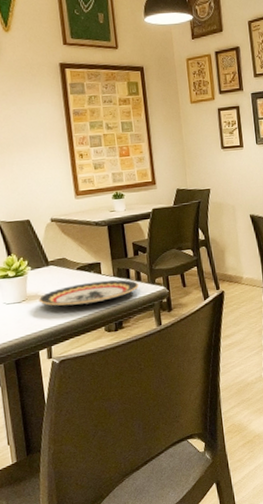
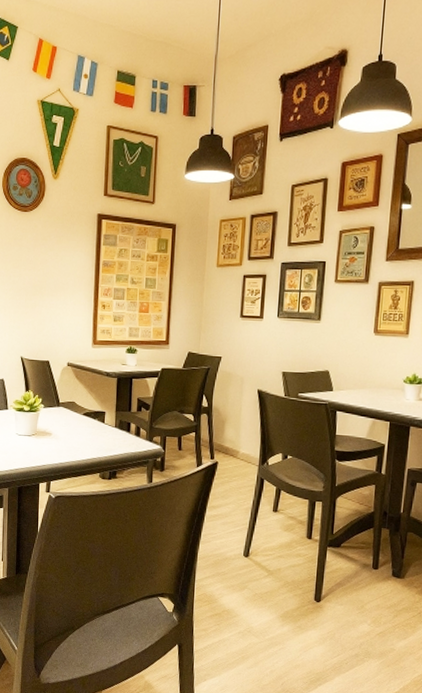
plate: present [38,279,140,306] -> none [46,428,138,450]

